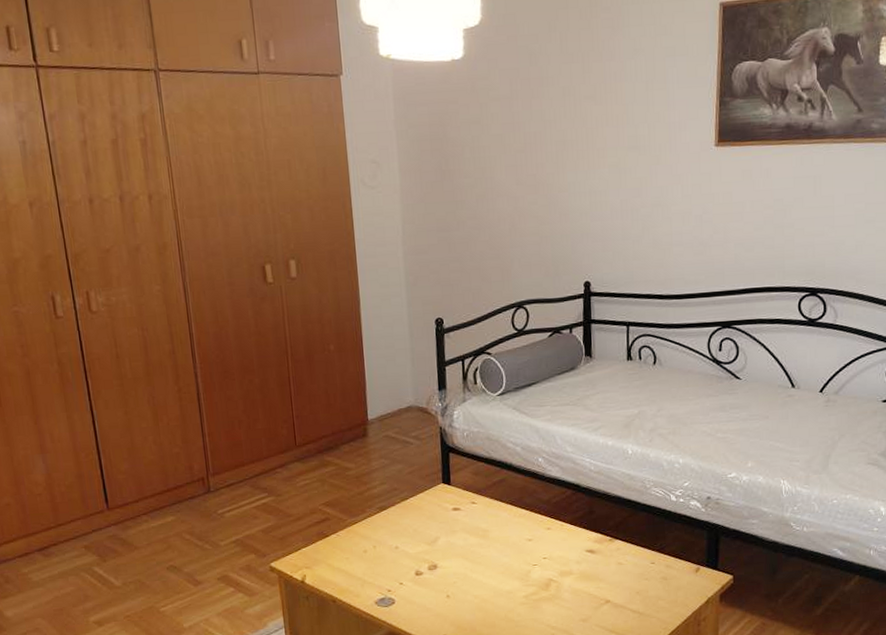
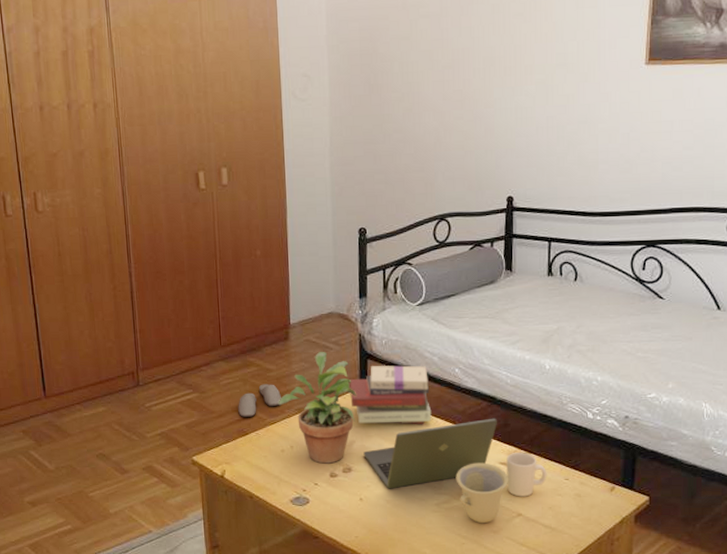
slippers: none [316,483,362,519] -> present [238,384,281,417]
potted plant: none [358,446,440,562] -> present [278,351,357,464]
books: none [432,457,517,519] -> present [349,365,432,424]
laptop: none [448,506,582,584] -> present [363,418,497,489]
cup: none [543,551,596,613] -> present [455,463,509,524]
mug: none [593,539,634,584] -> present [506,453,547,497]

